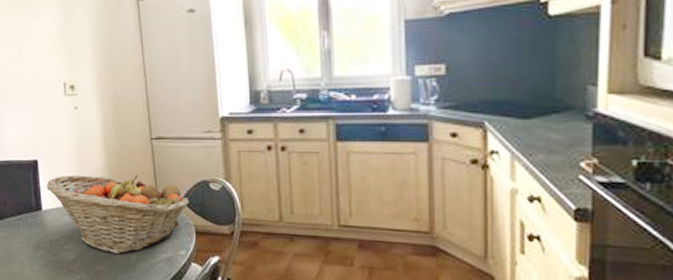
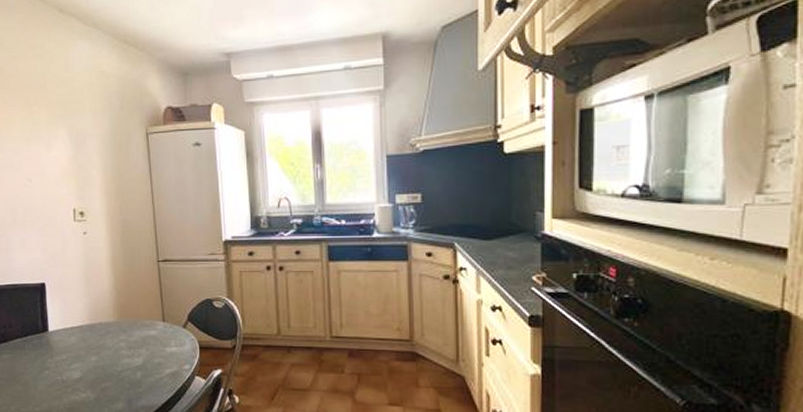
fruit basket: present [46,174,190,255] -> none [54,295,194,372]

